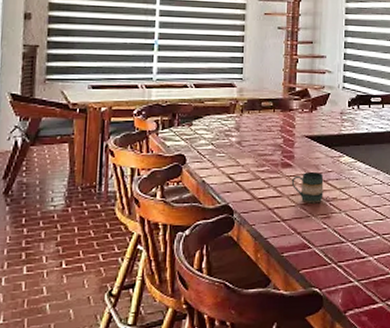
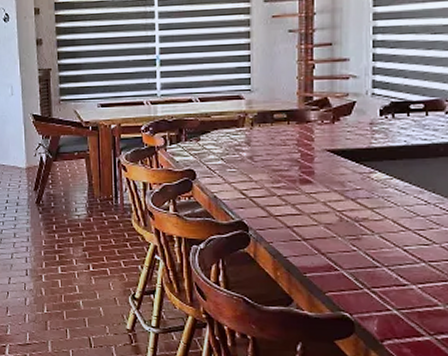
mug: present [291,172,324,204] -> none [312,190,351,223]

